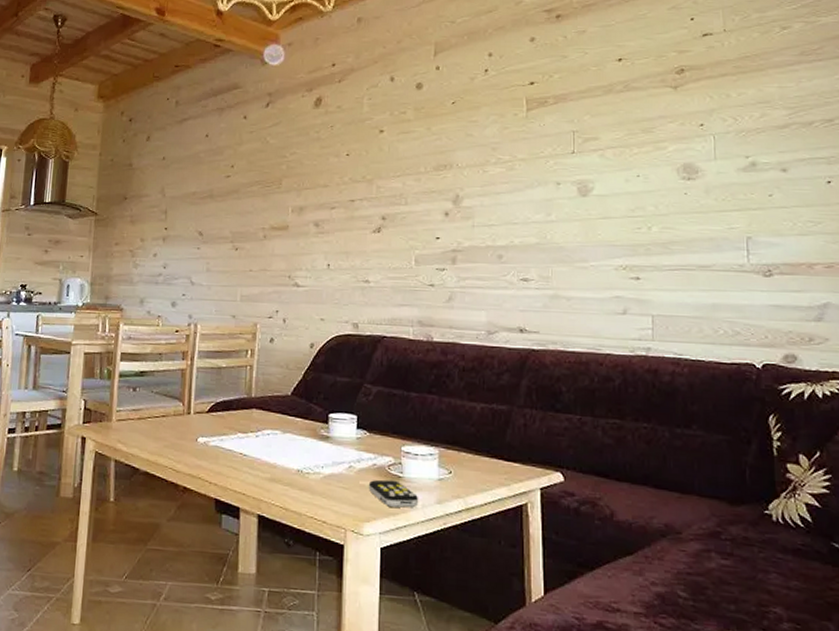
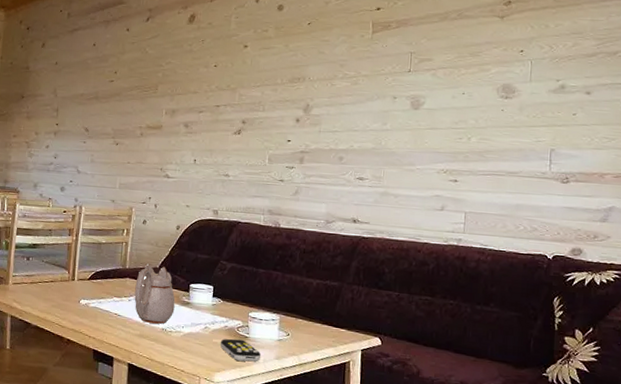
teapot: none [262,390,312,464] -> present [134,264,175,324]

